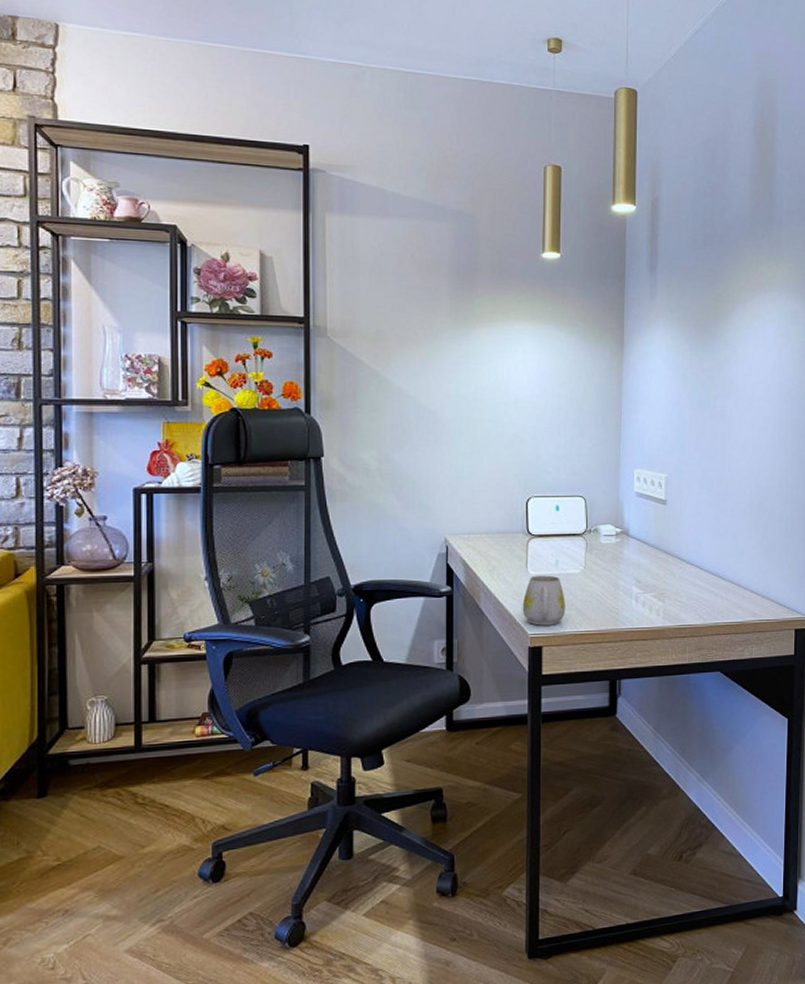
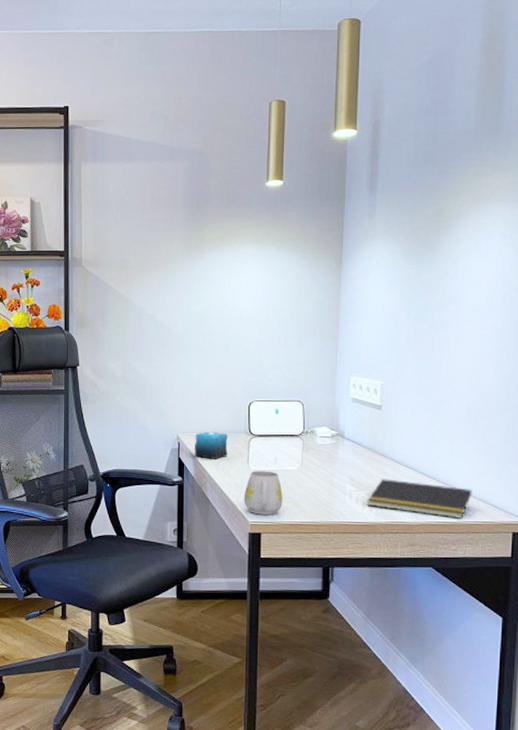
candle: none [464,532,503,564] -> present [194,431,228,459]
notepad: none [653,579,757,618] -> present [366,479,472,519]

